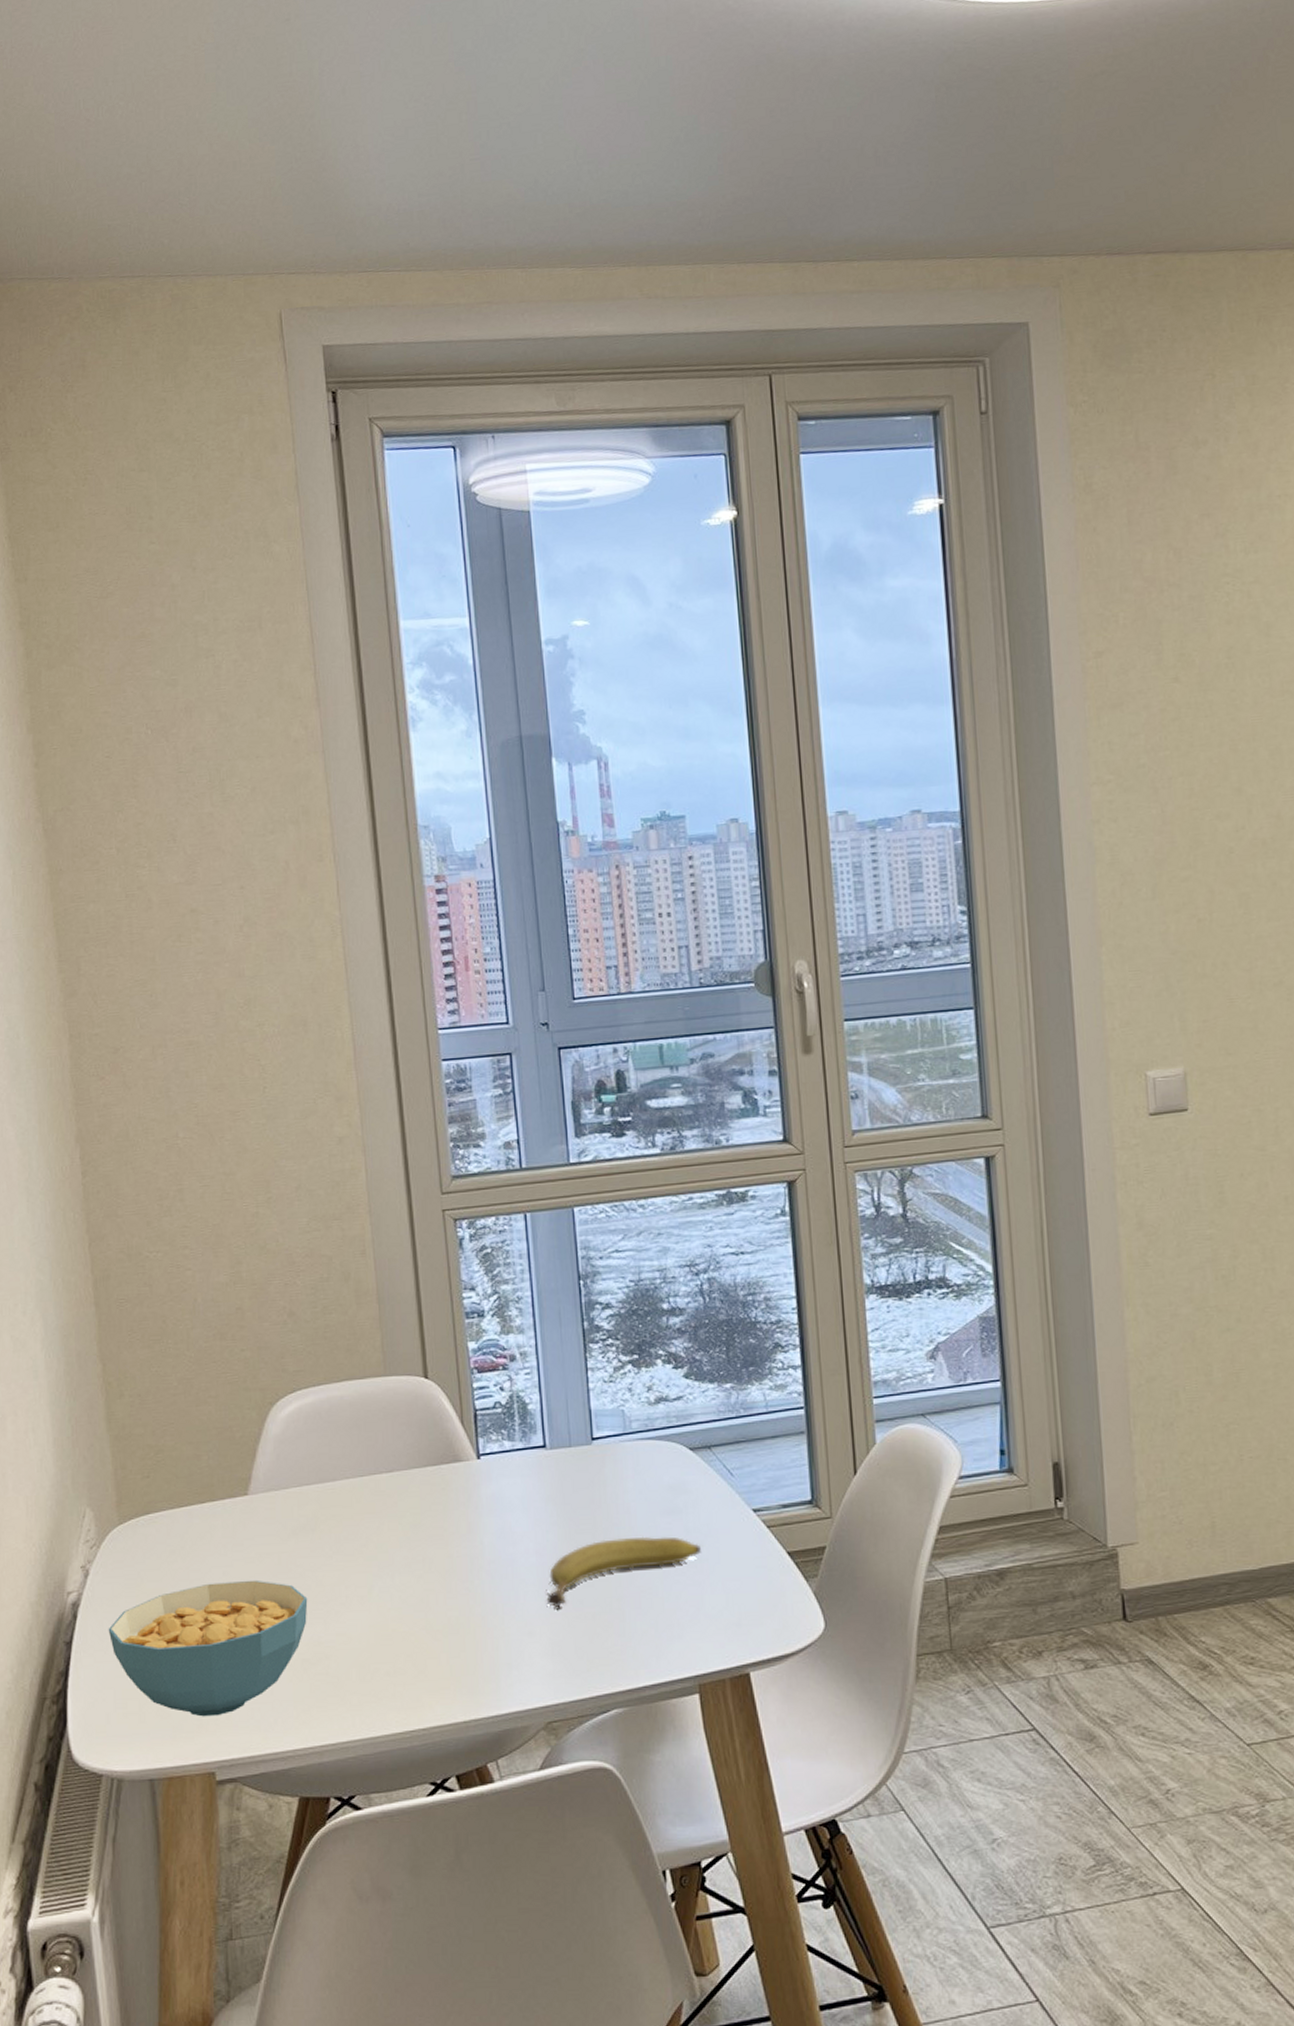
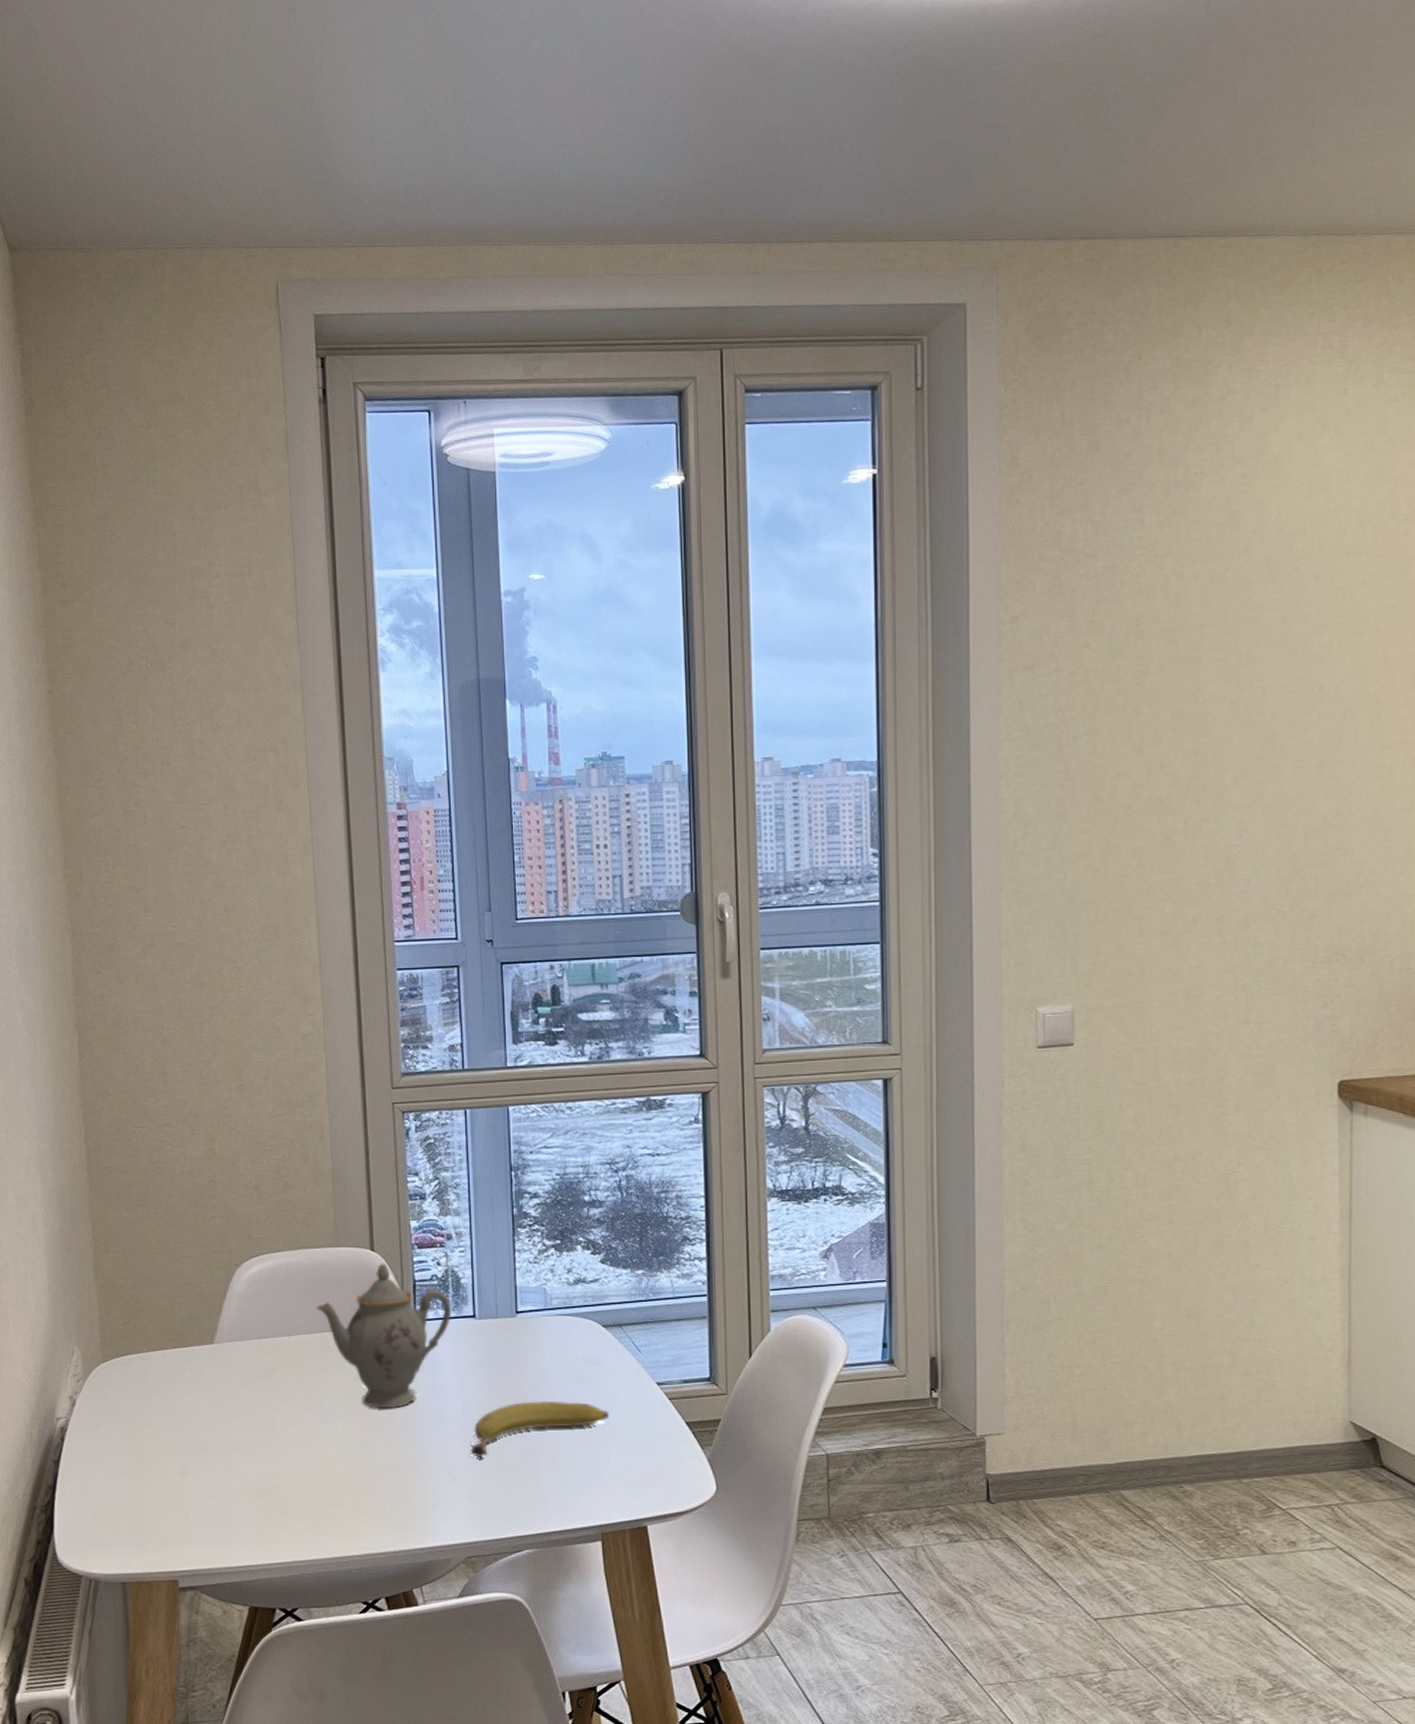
cereal bowl: present [108,1579,308,1717] -> none [90,1417,263,1533]
teapot: none [363,1391,519,1558] -> present [315,1263,452,1409]

